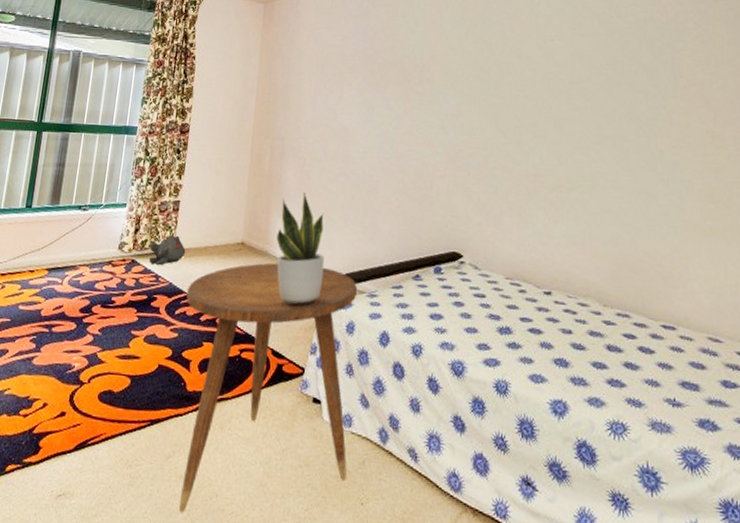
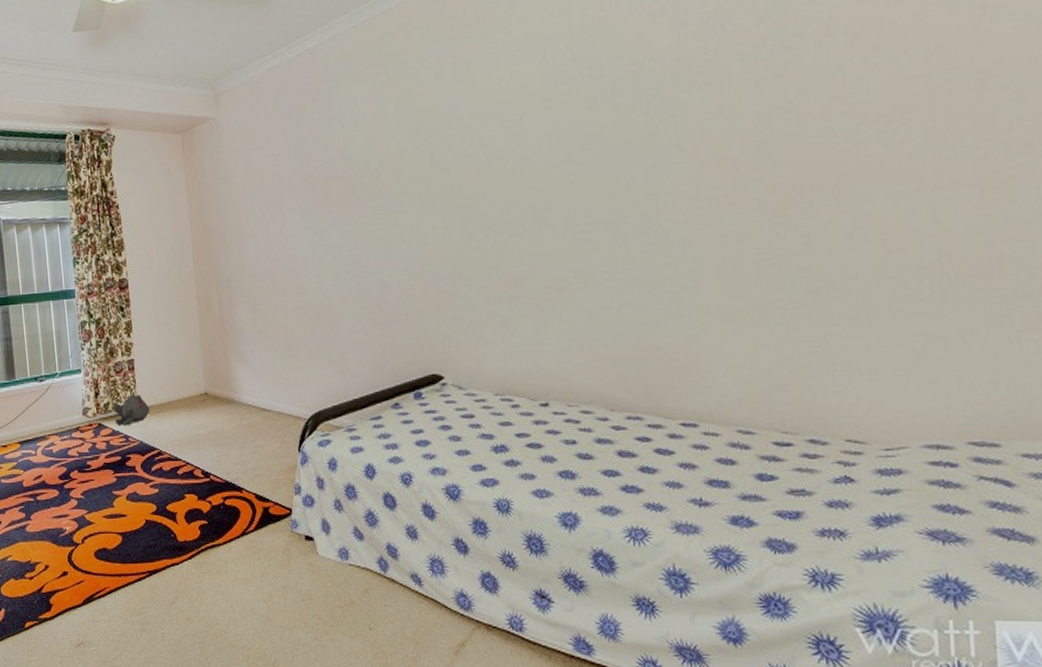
side table: present [179,262,358,513] -> none [159,407,351,651]
potted plant: present [276,192,325,304] -> none [239,333,296,447]

